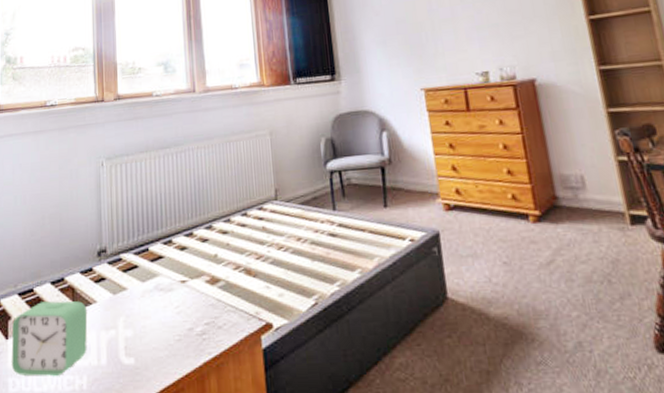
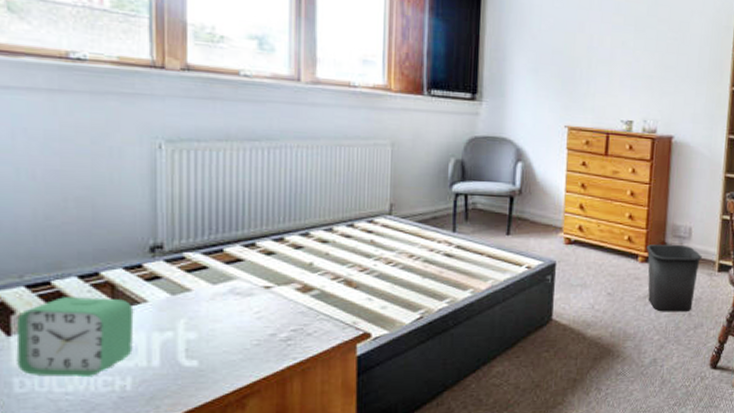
waste bin: none [535,196,610,281] -> present [646,244,702,312]

